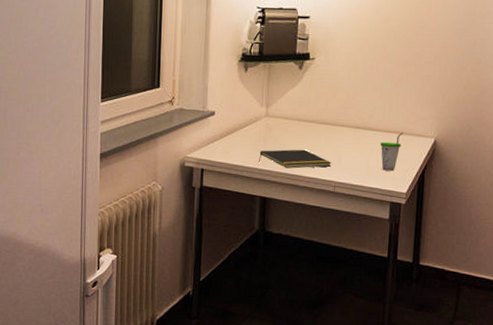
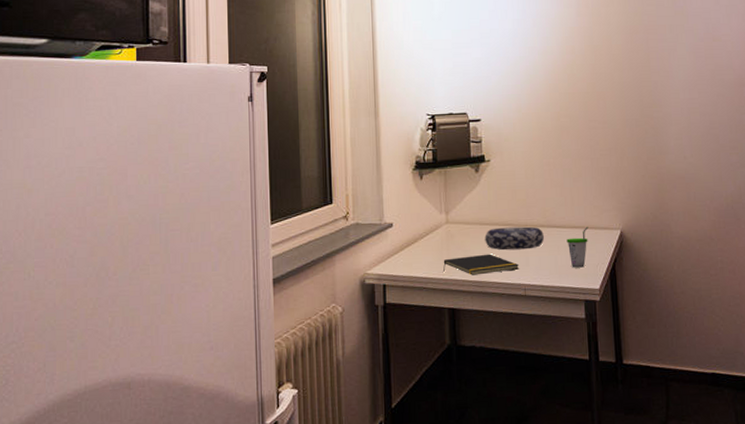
decorative bowl: none [301,125,359,149] -> present [485,226,544,251]

